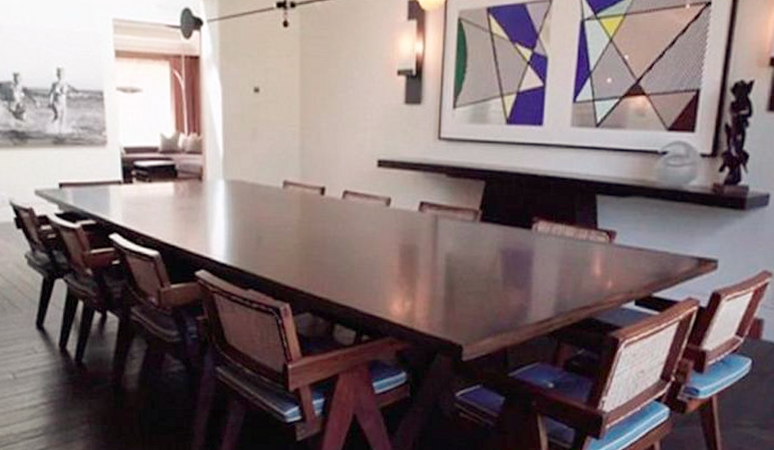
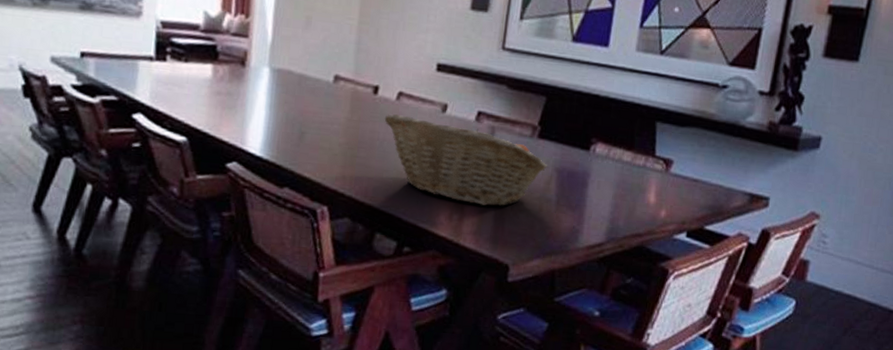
fruit basket: none [333,212,491,291] -> present [384,114,547,206]

